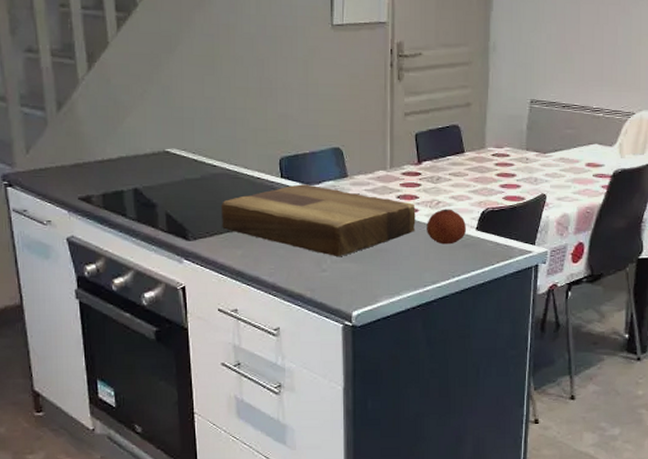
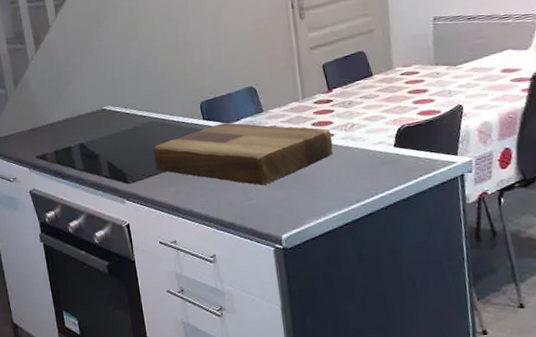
fruit: present [427,209,467,245] -> none [344,130,385,164]

